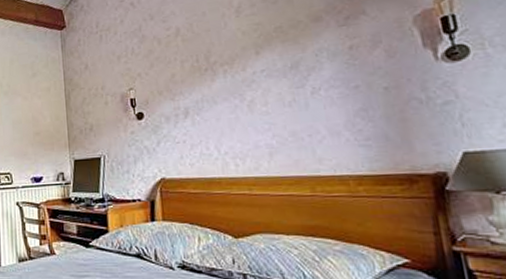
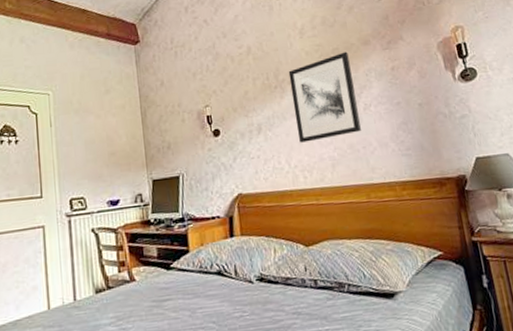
wall art: none [221,30,308,128] -> present [288,51,362,143]

